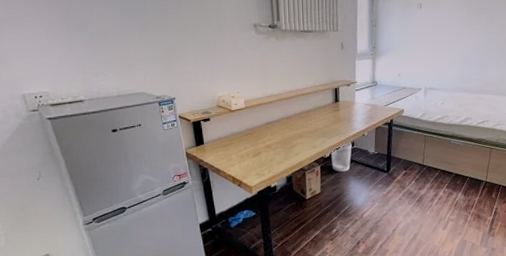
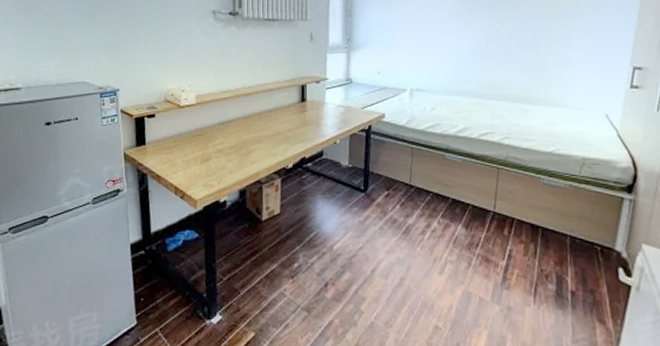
wastebasket: present [331,141,352,172] -> none [295,149,321,188]

